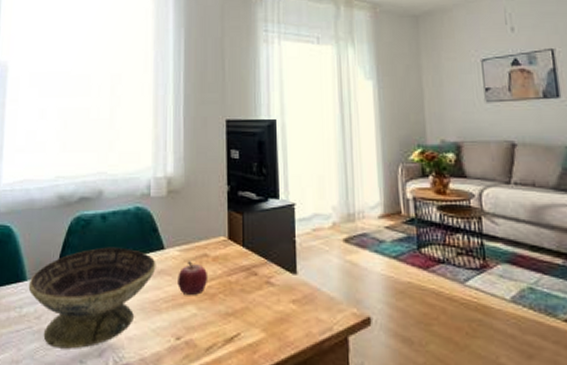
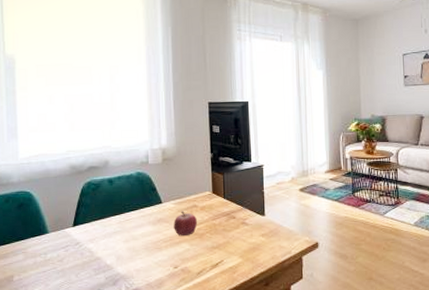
decorative bowl: present [28,247,156,349] -> none [50,203,156,282]

